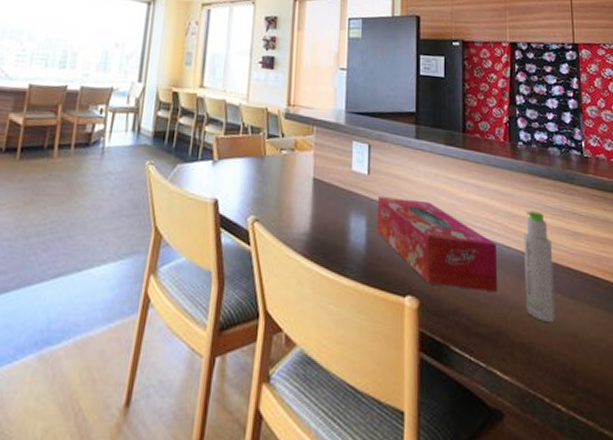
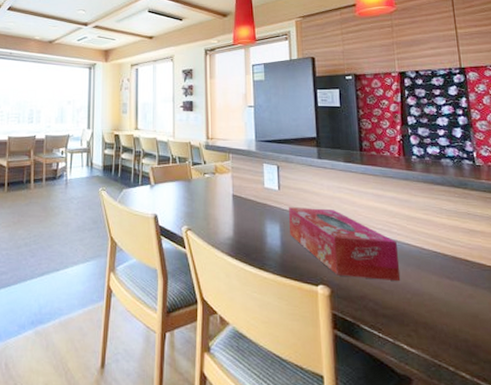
bottle: present [523,210,555,323] -> none [422,213,456,306]

